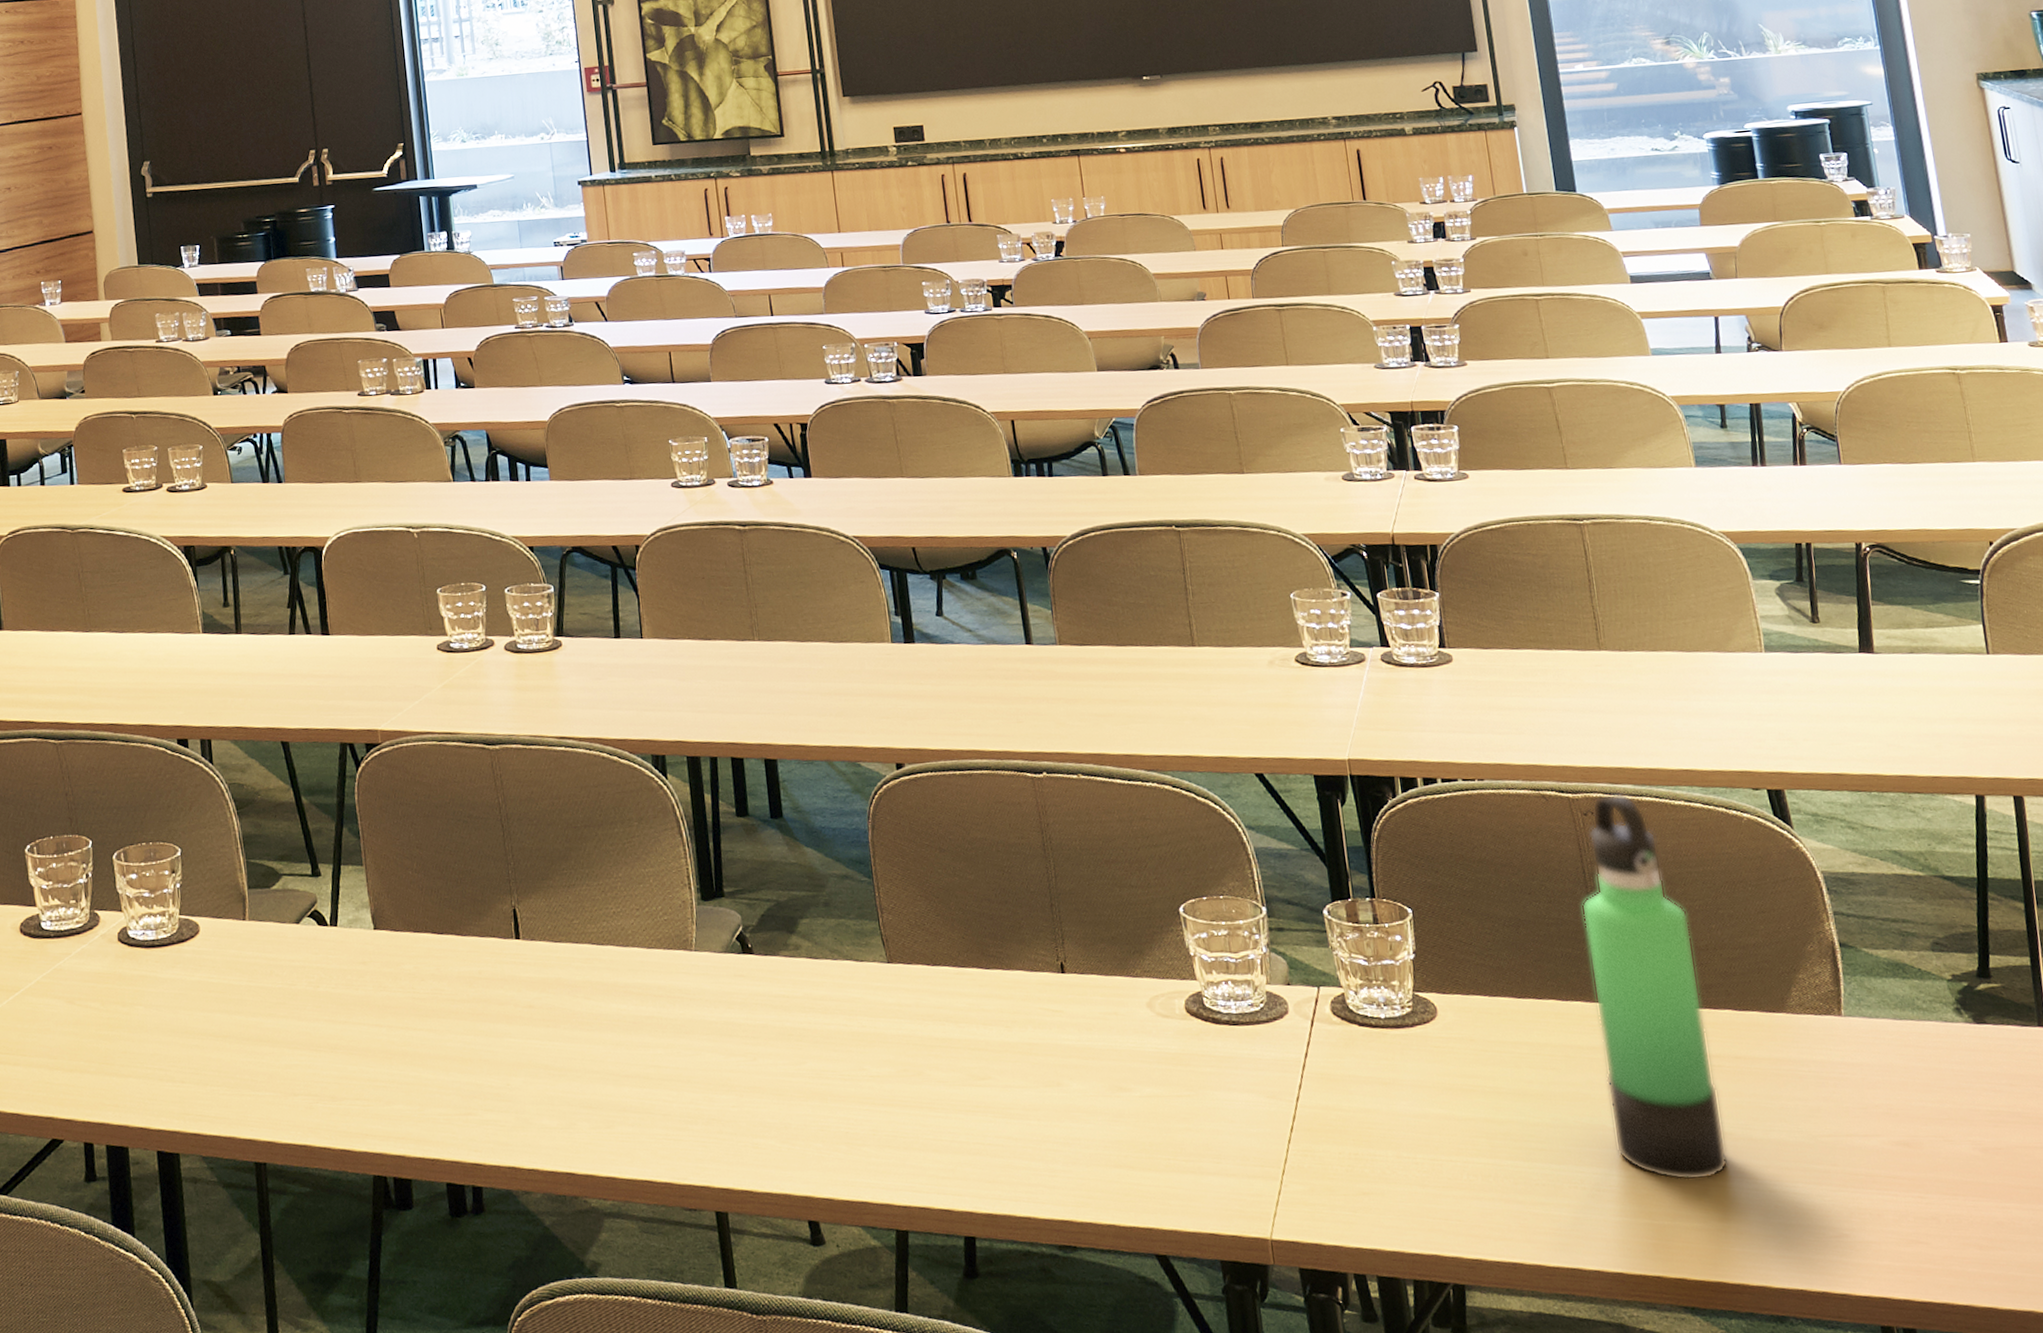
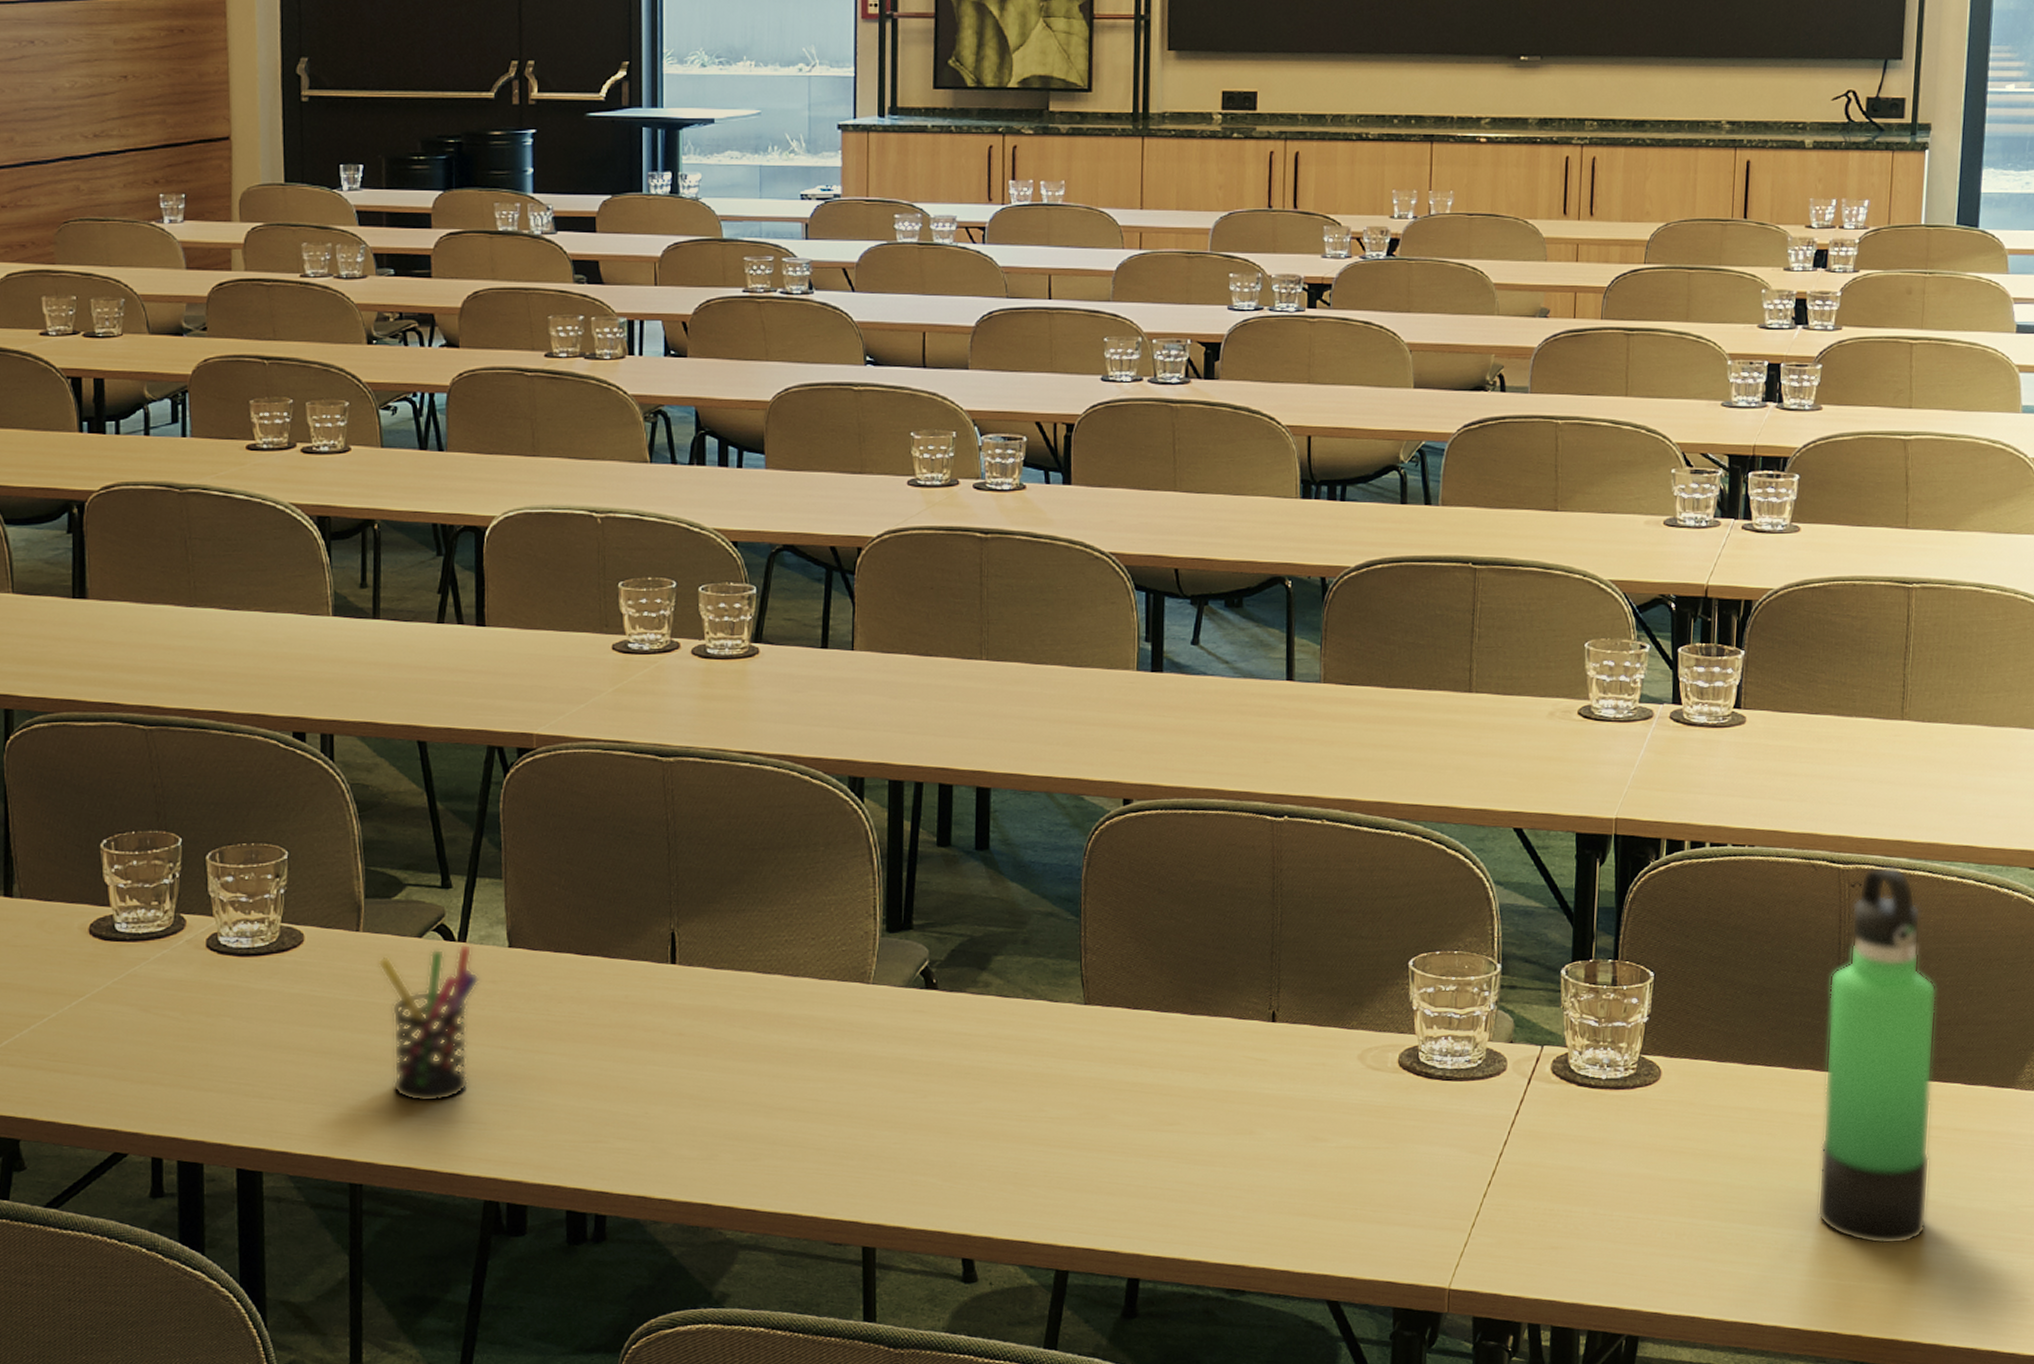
pen holder: none [263,928,352,1082] -> present [378,944,480,1103]

